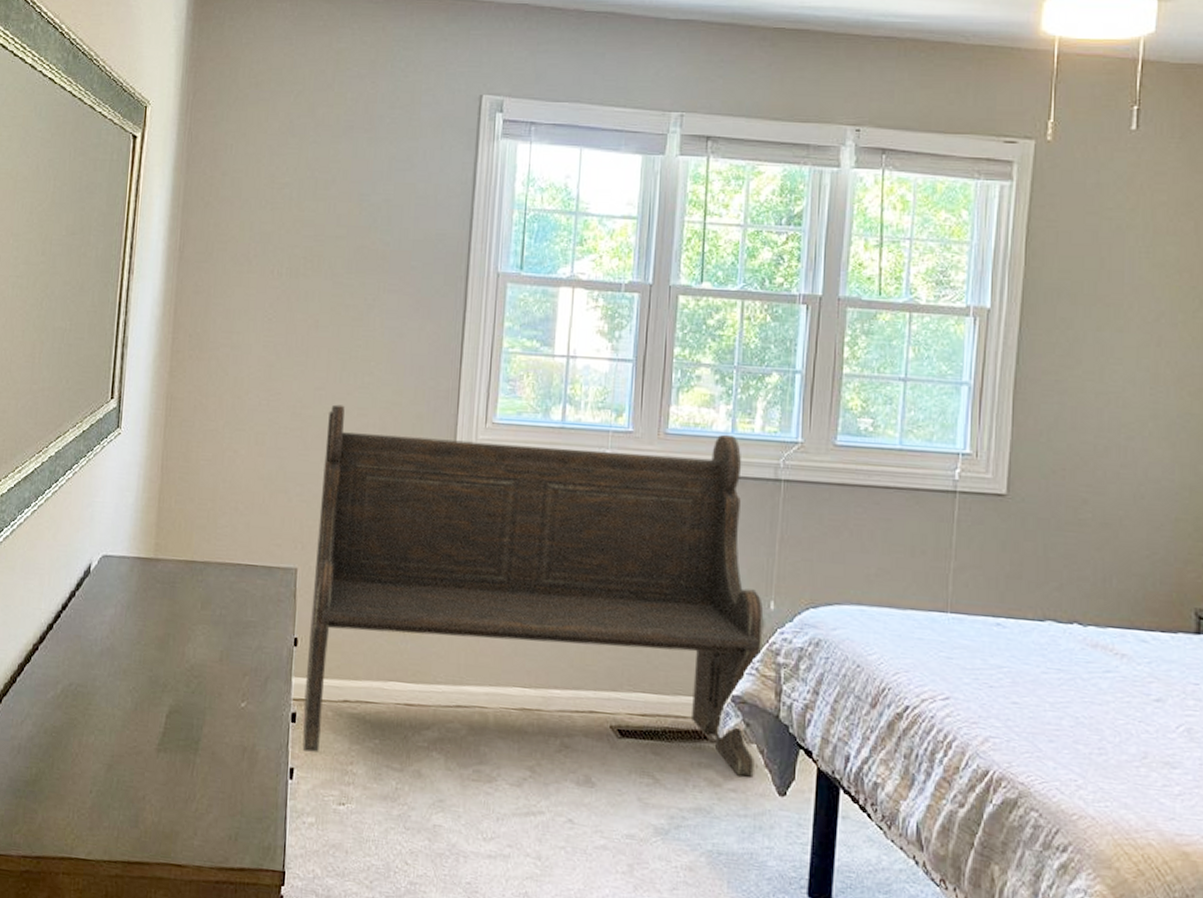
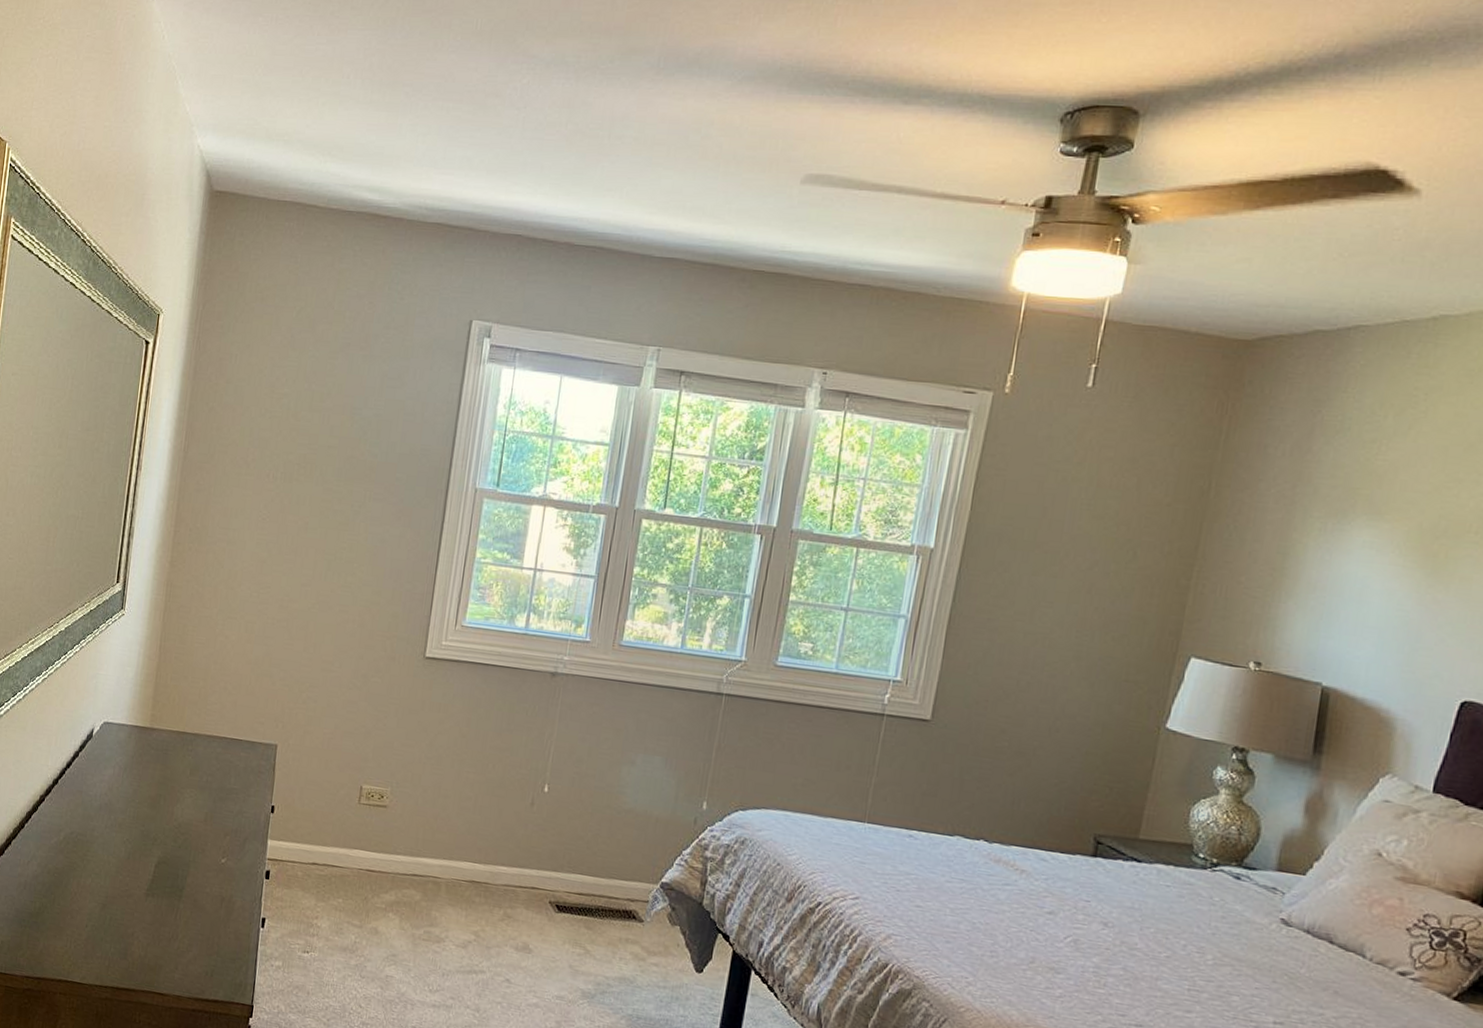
bench: present [302,404,764,777] -> none [274,600,697,955]

